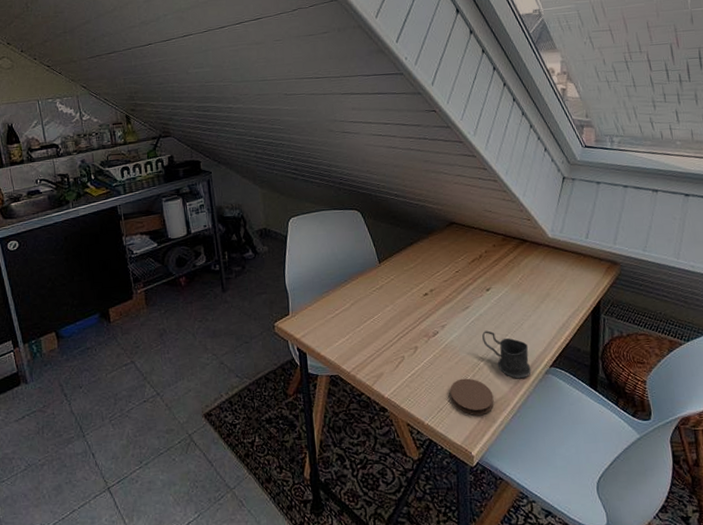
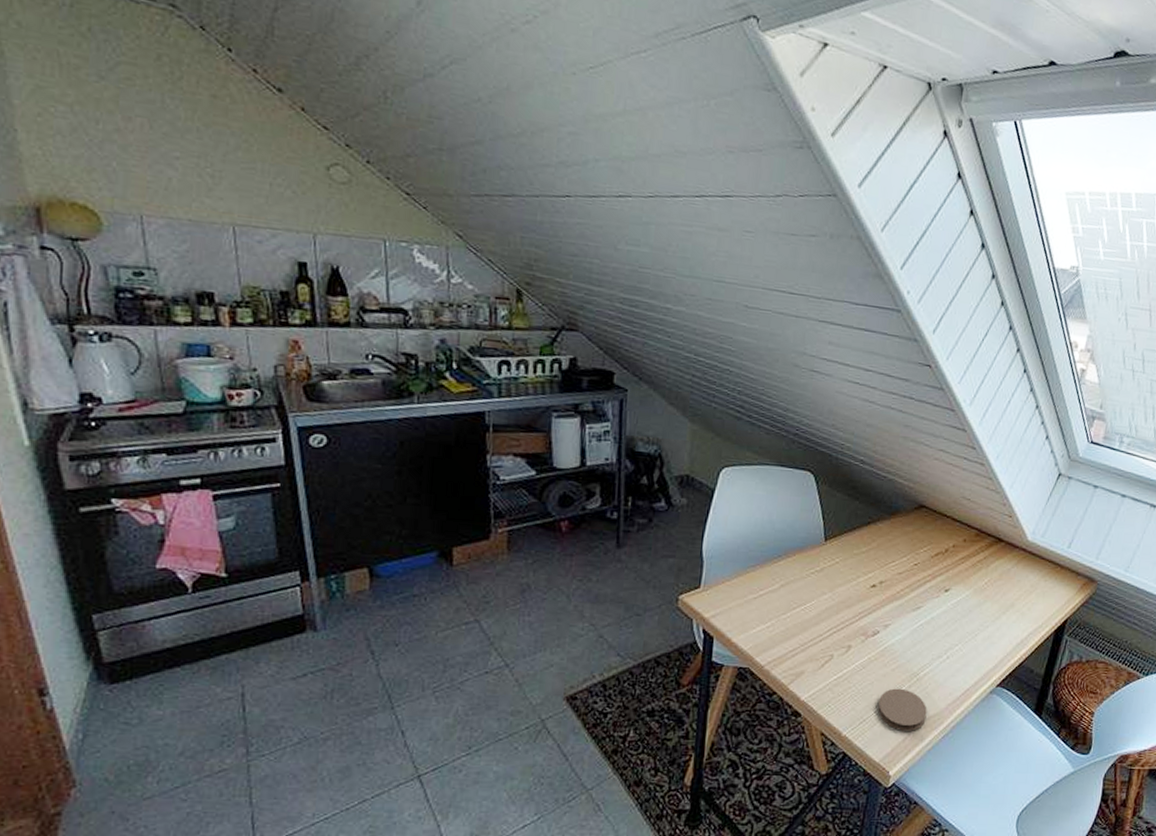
mug: present [482,331,531,379] -> none [928,637,978,696]

